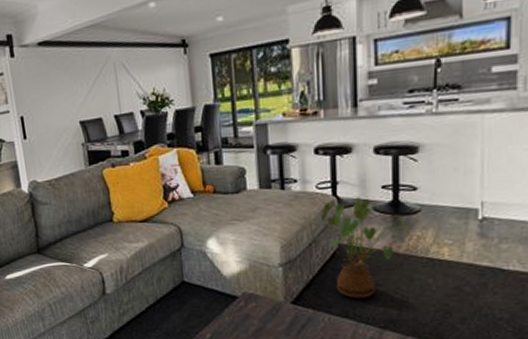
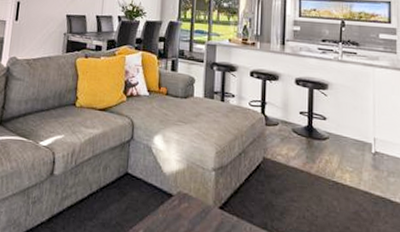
house plant: present [320,197,410,299] -> none [250,117,320,212]

